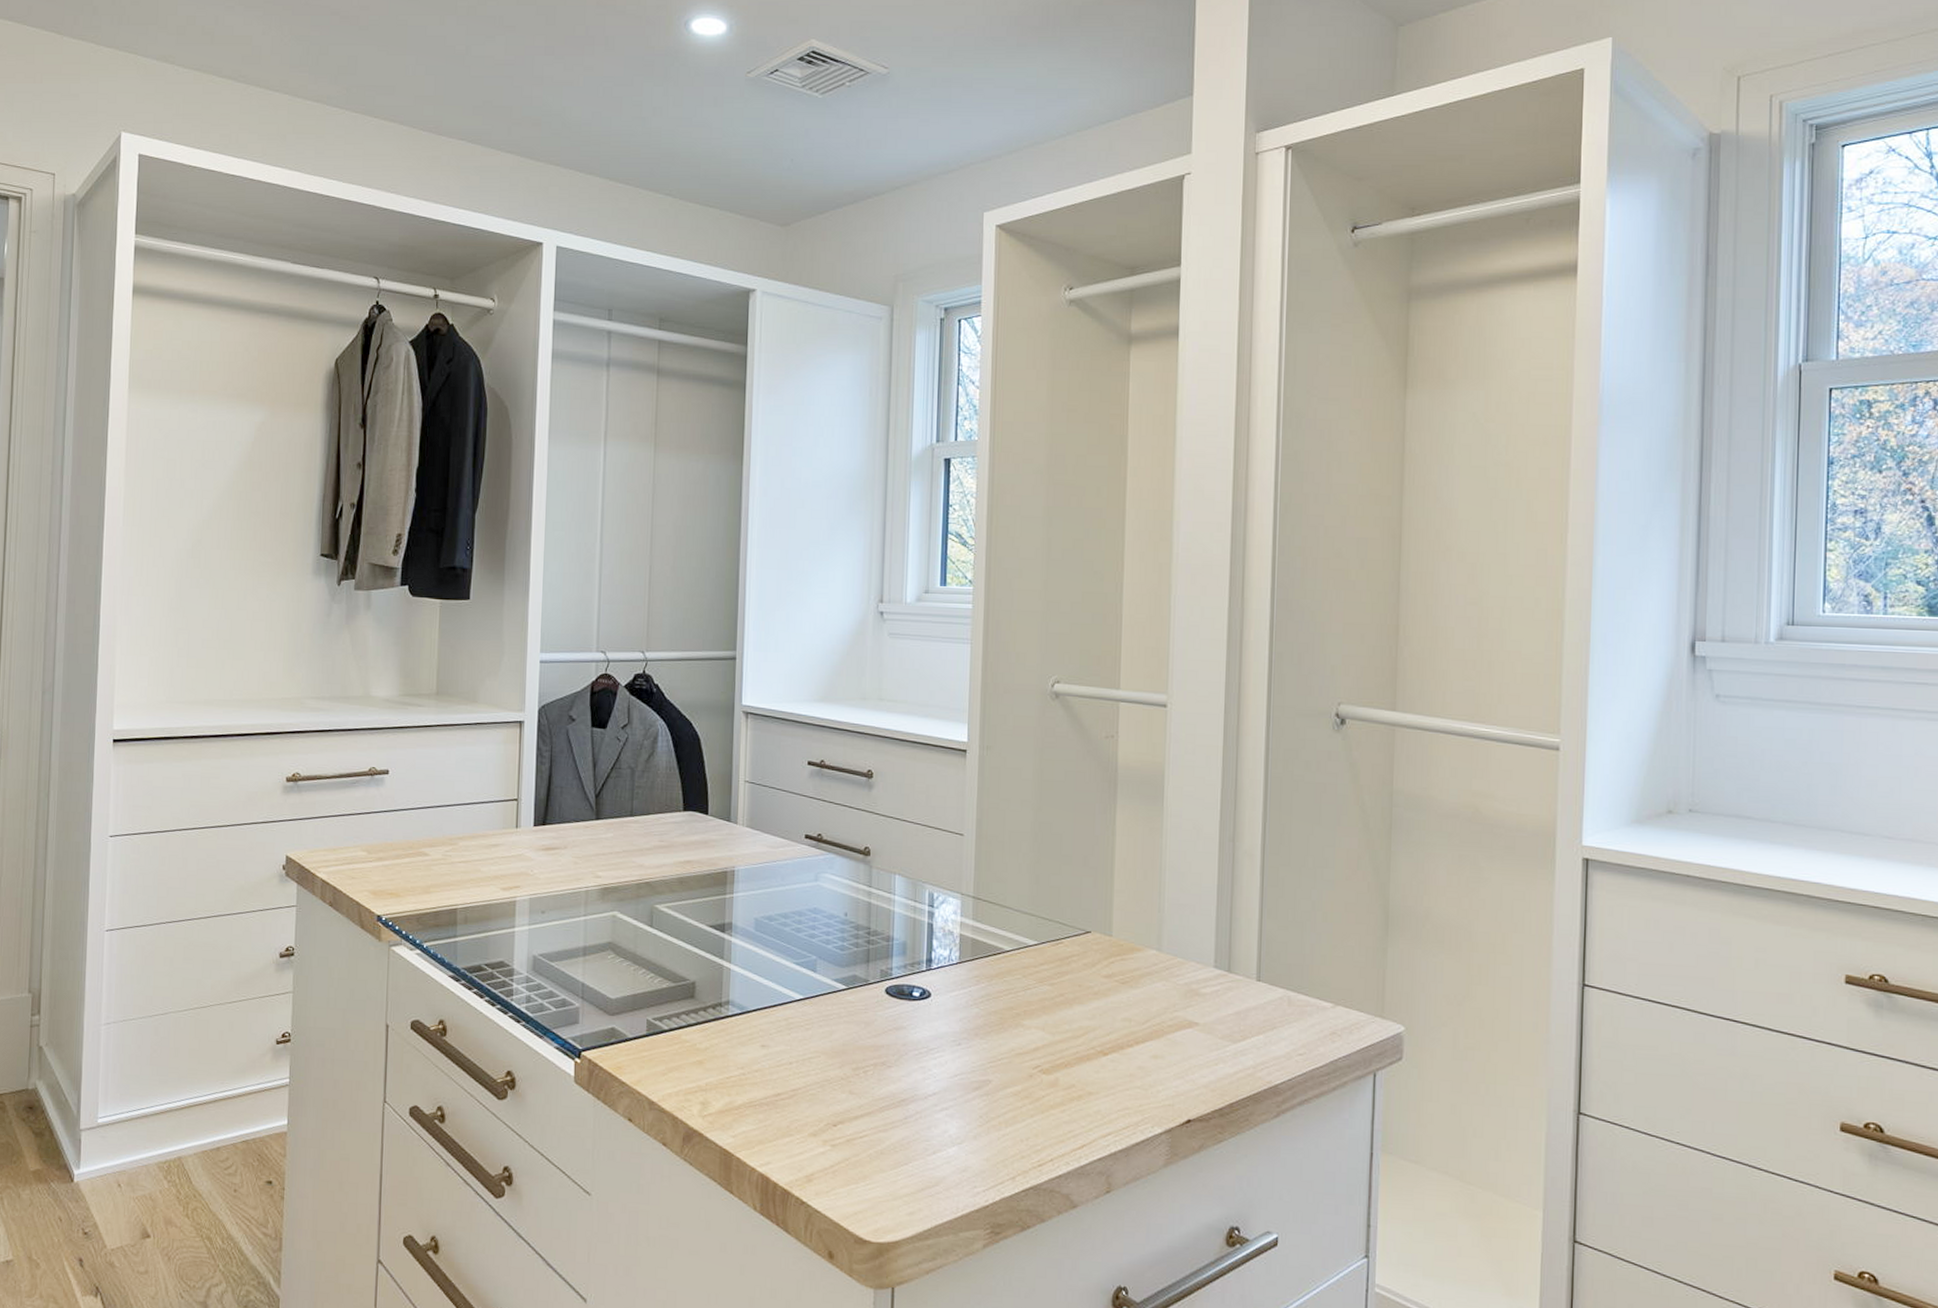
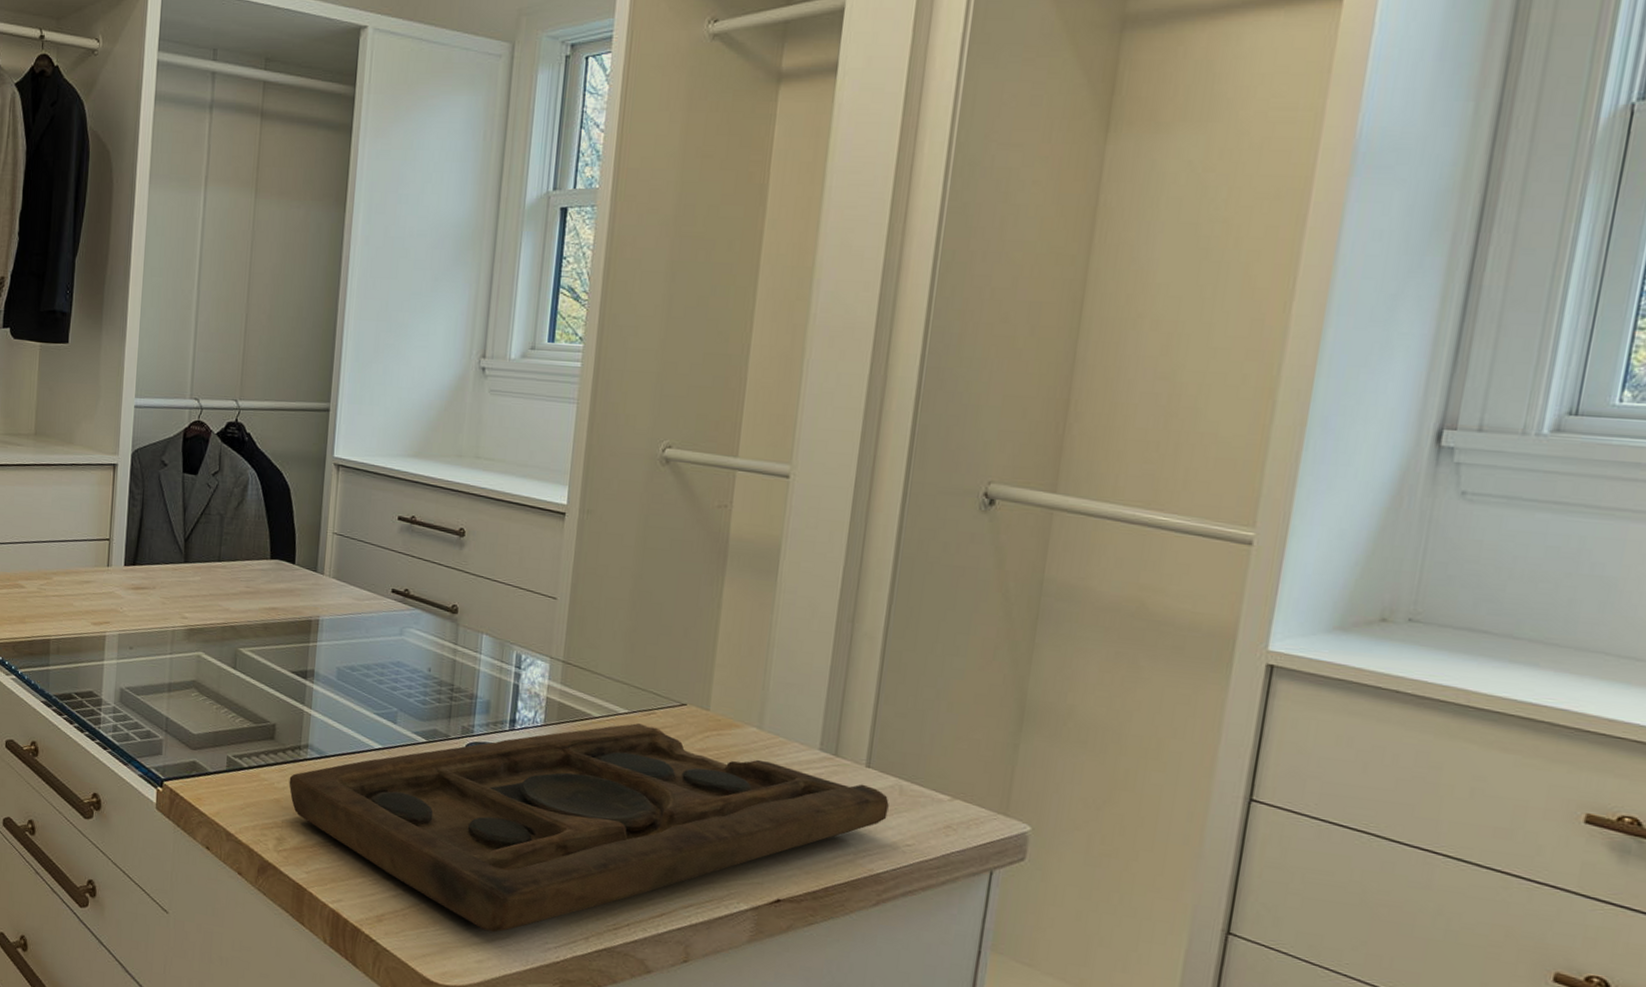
decorative tray: none [711,954,1280,1182] -> present [289,723,889,933]

